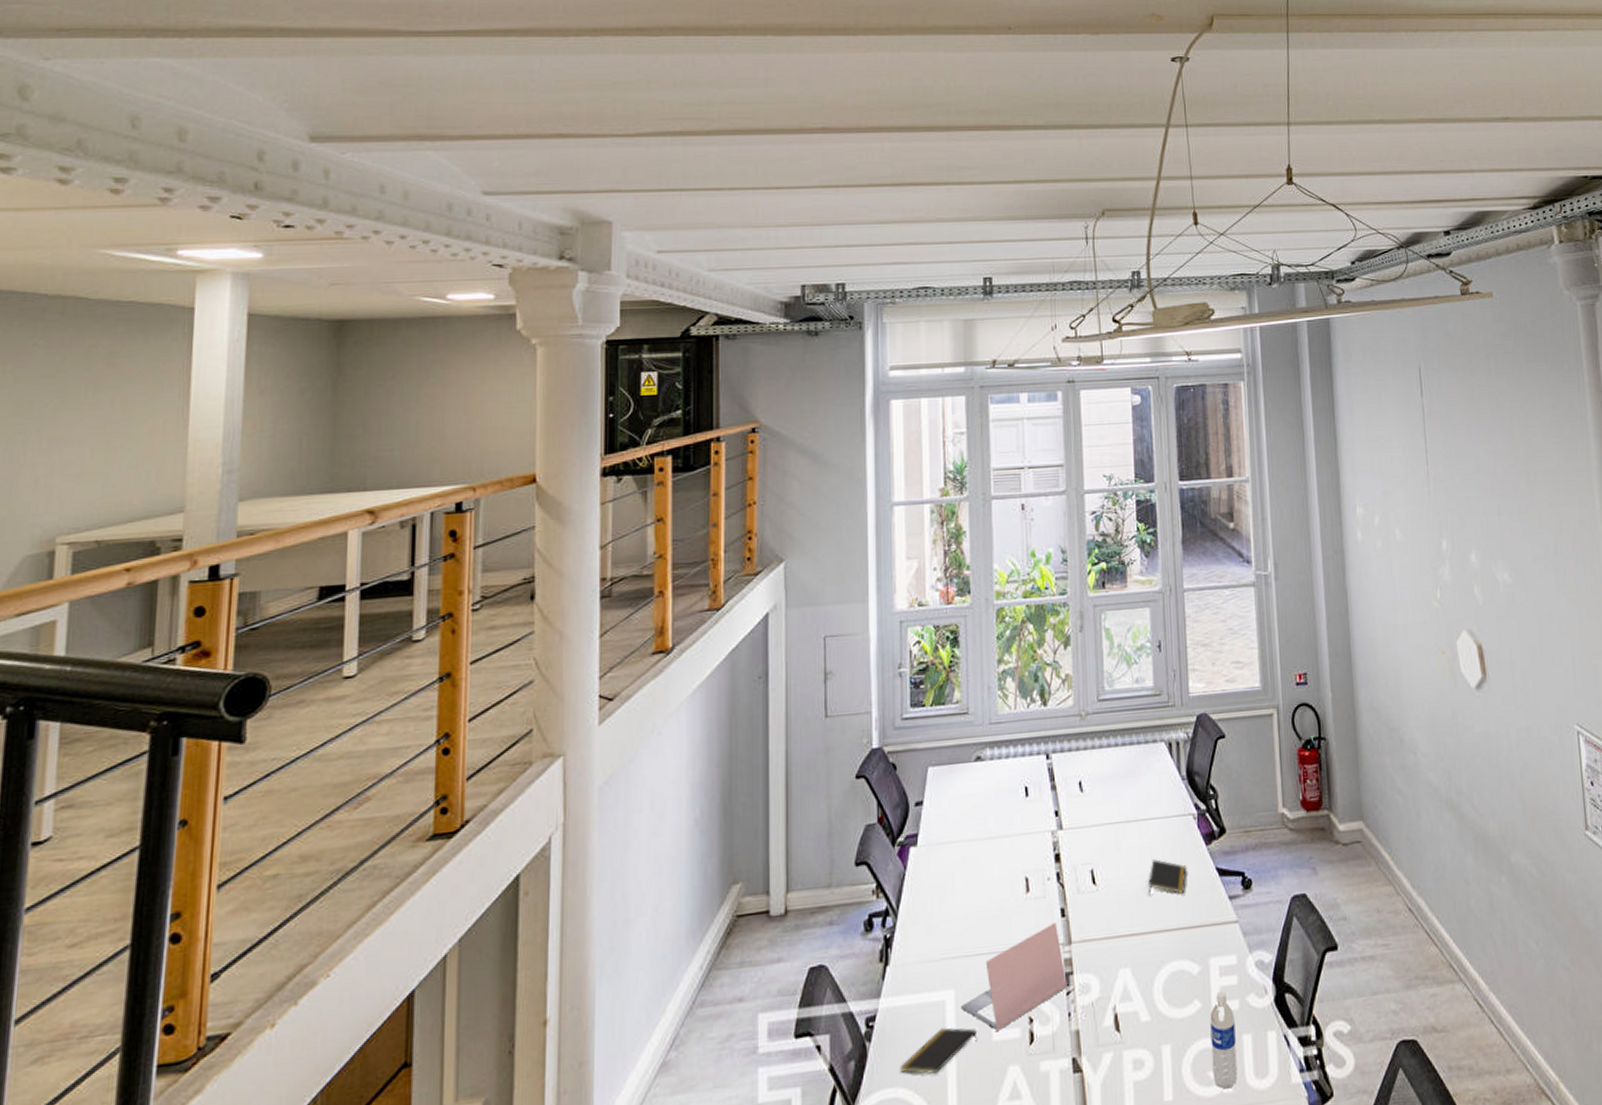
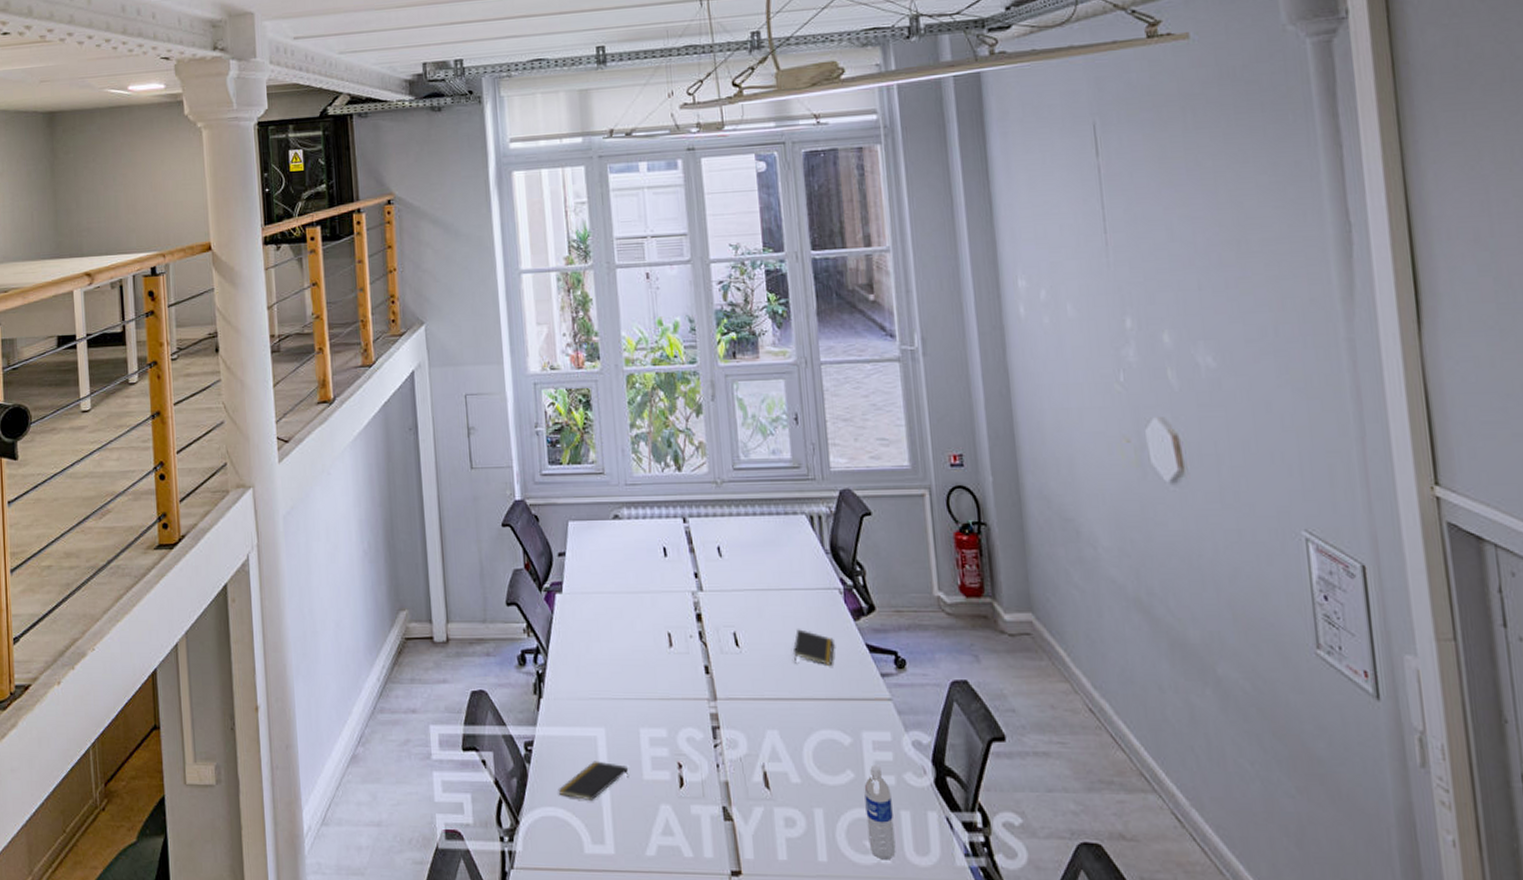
laptop: present [960,922,1067,1031] -> none [611,678,714,771]

